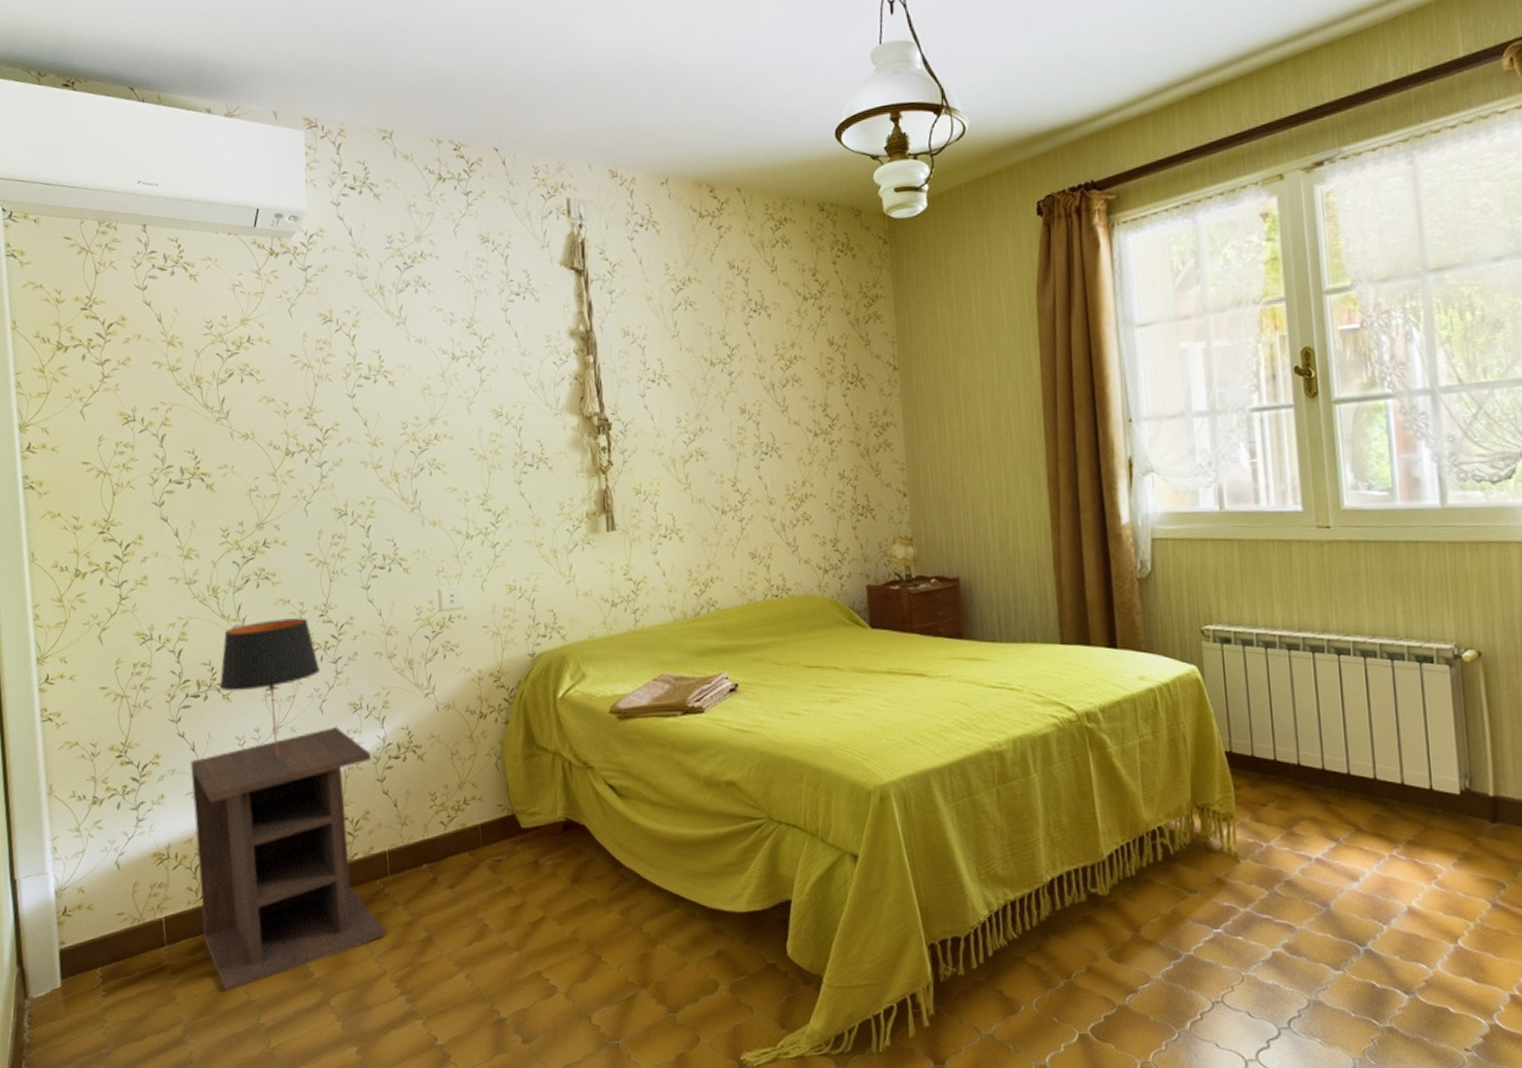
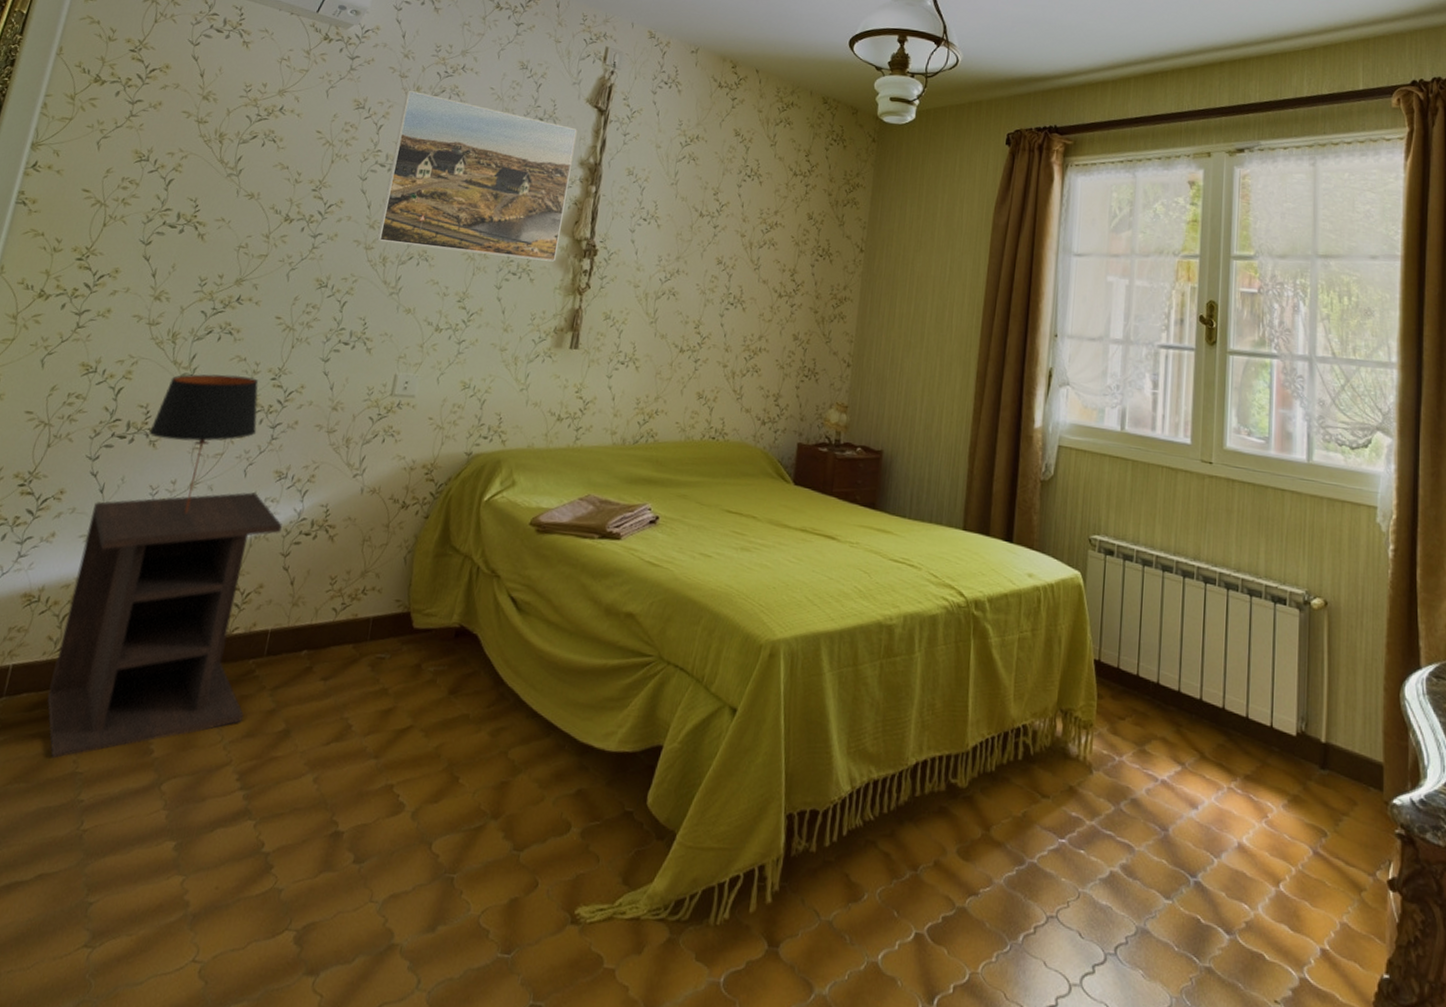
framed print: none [369,291,571,459] -> present [377,90,578,262]

